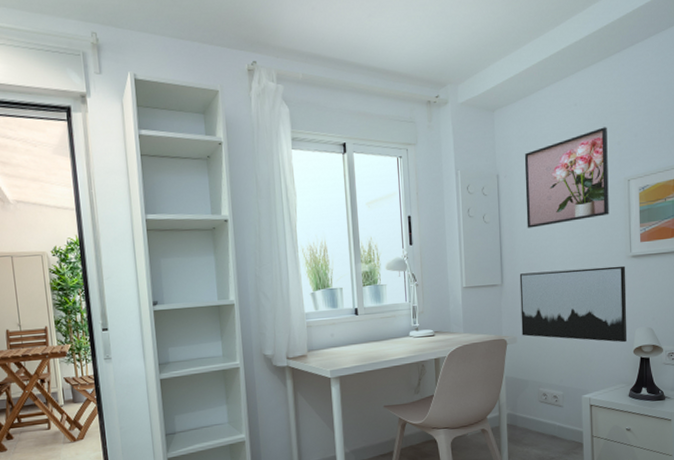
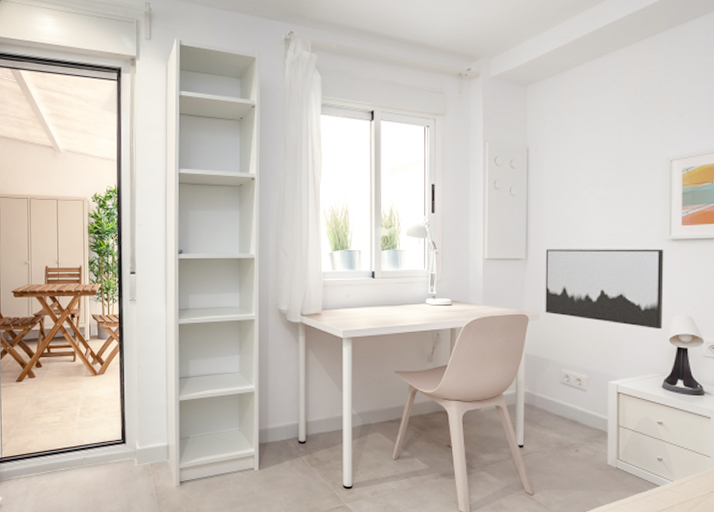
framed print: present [524,127,609,228] -> none [556,105,649,204]

